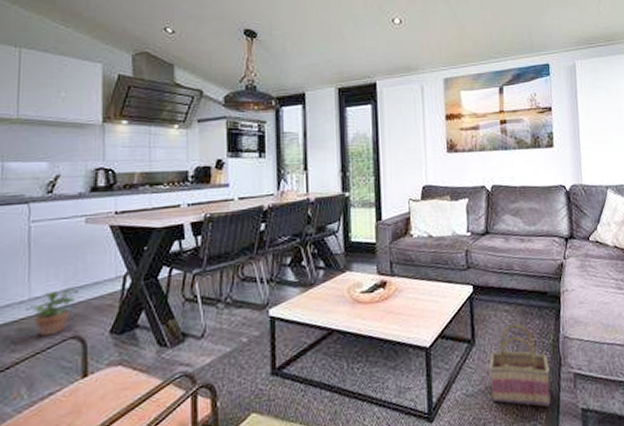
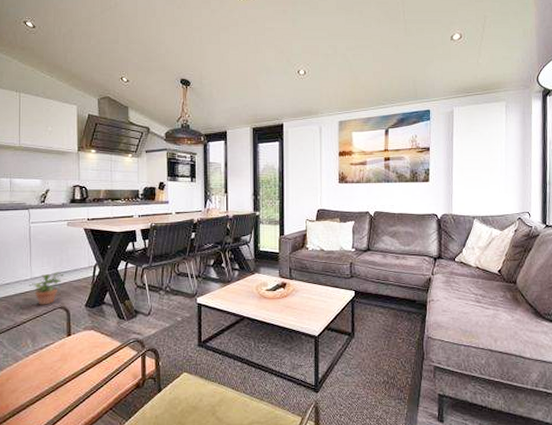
basket: present [489,324,551,407] -> none [365,323,414,390]

